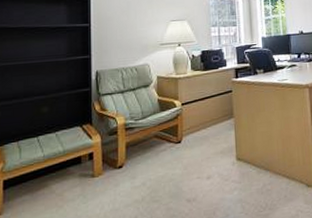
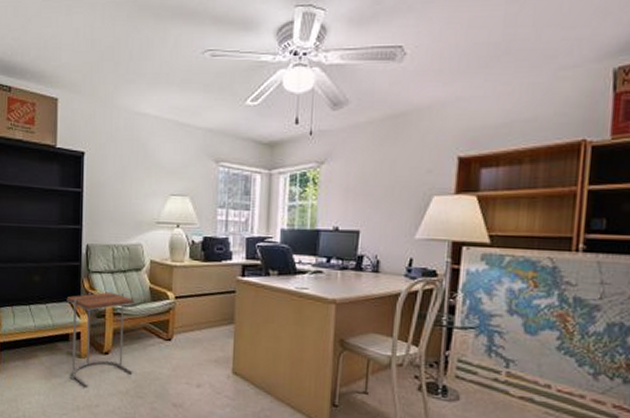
side table: none [77,108,147,205] -> present [66,291,134,387]

